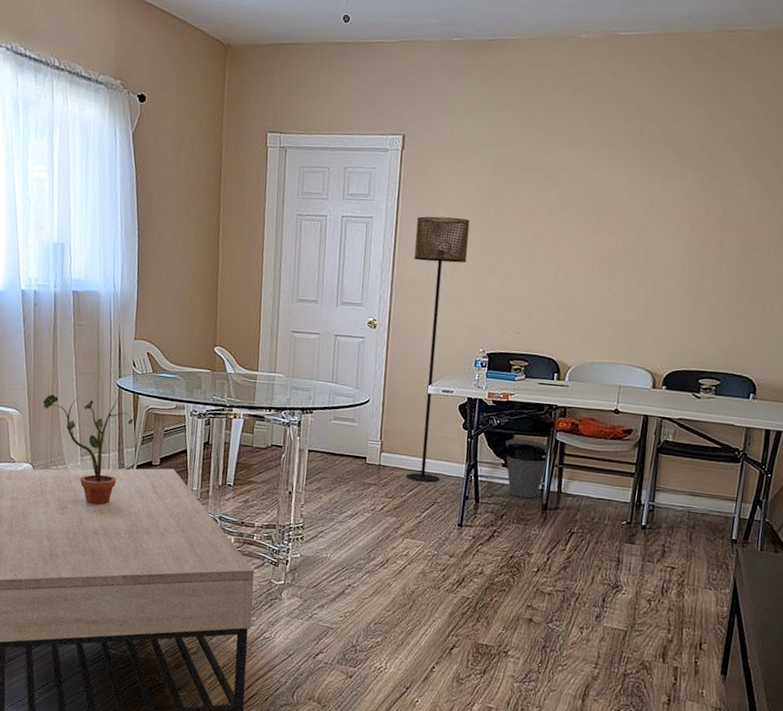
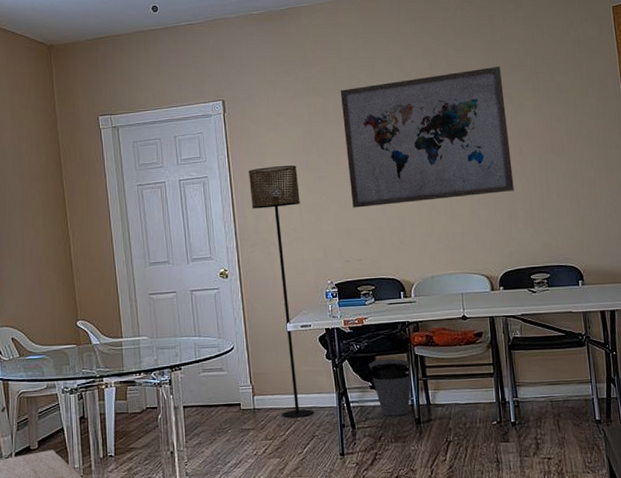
wall art: none [522,141,721,286] -> present [340,66,514,208]

